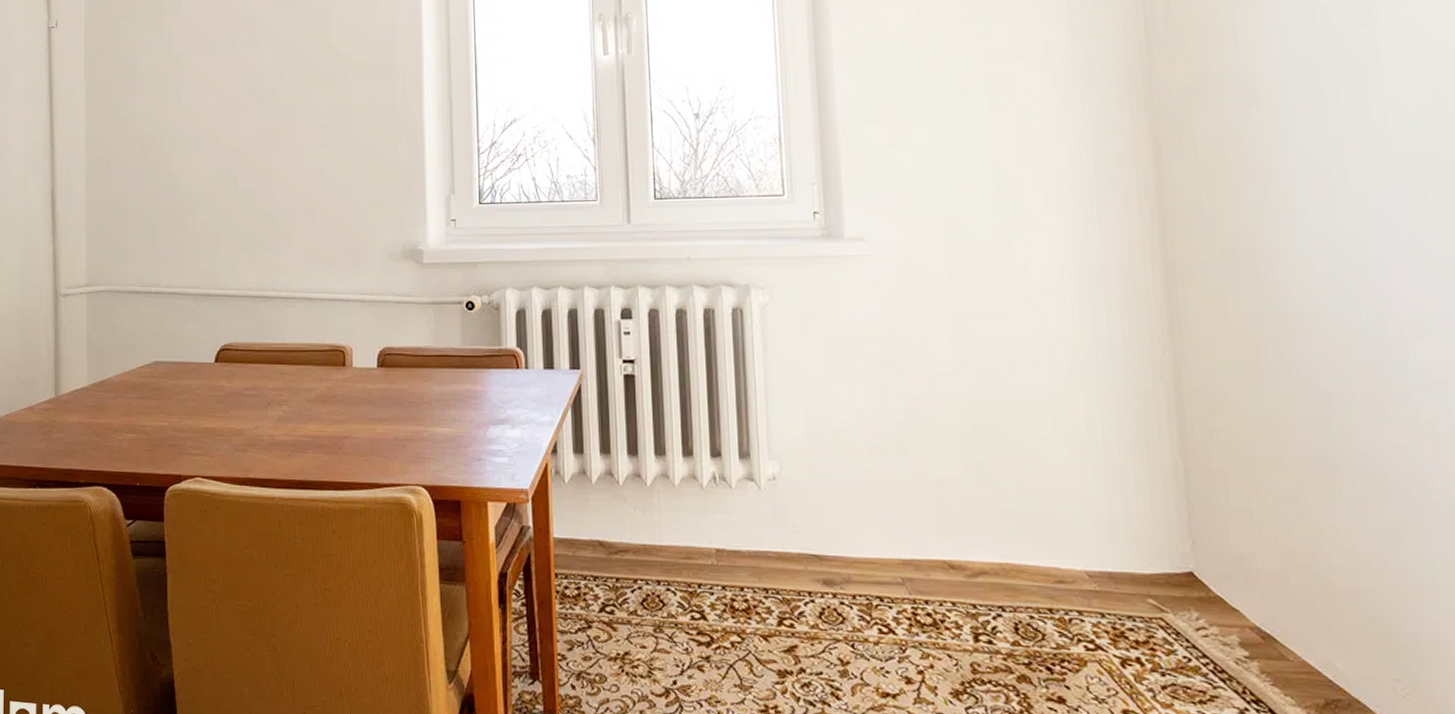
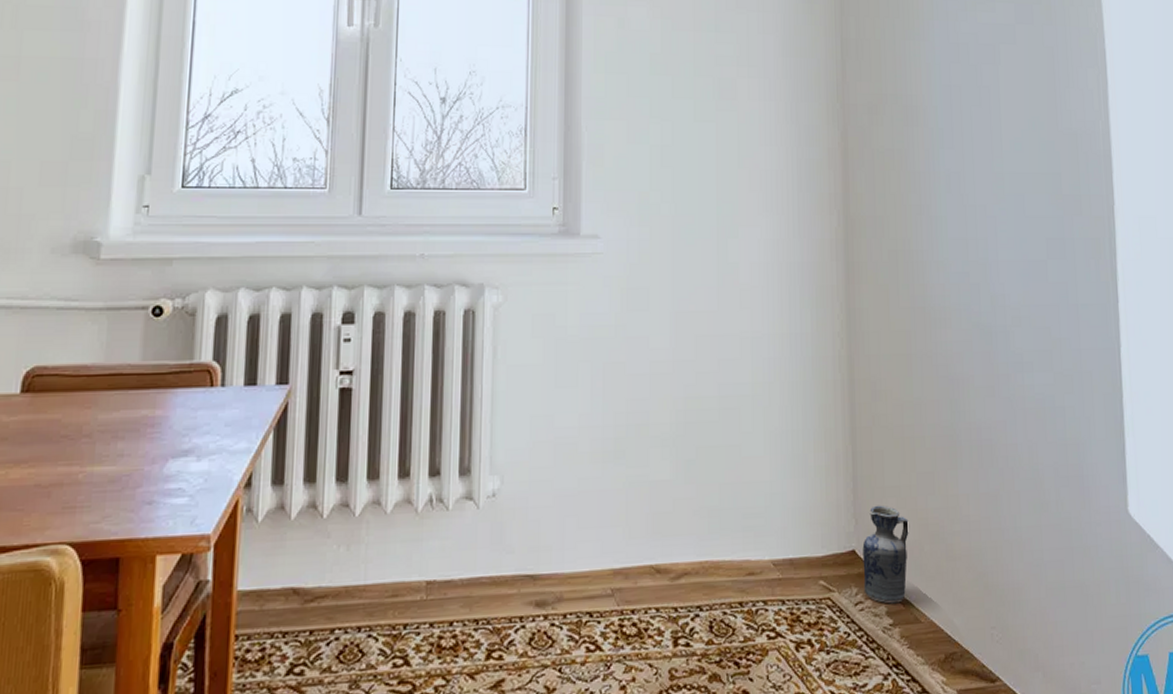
ceramic jug: none [1203,527,1268,635] -> present [862,505,910,604]

